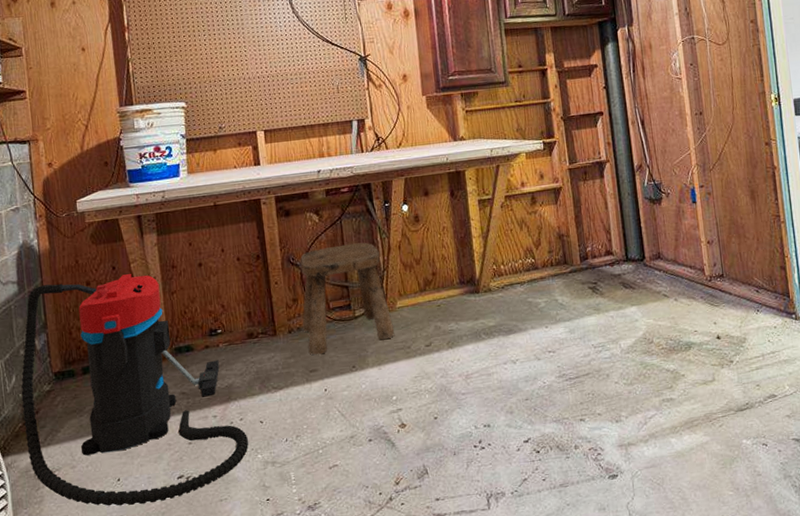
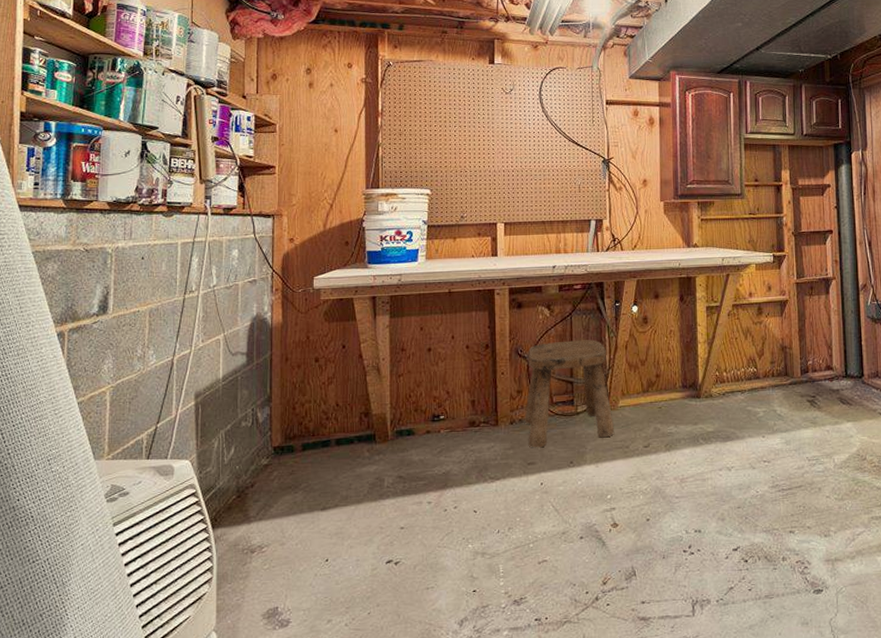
vacuum cleaner: present [21,274,249,506] -> none [238,354,461,588]

